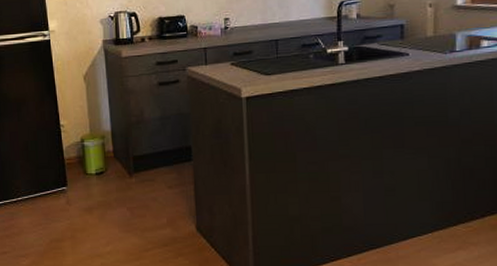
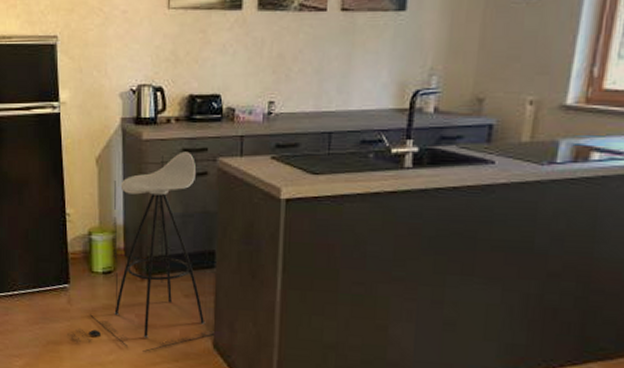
stool: none [68,64,196,240] -> present [67,151,214,352]

